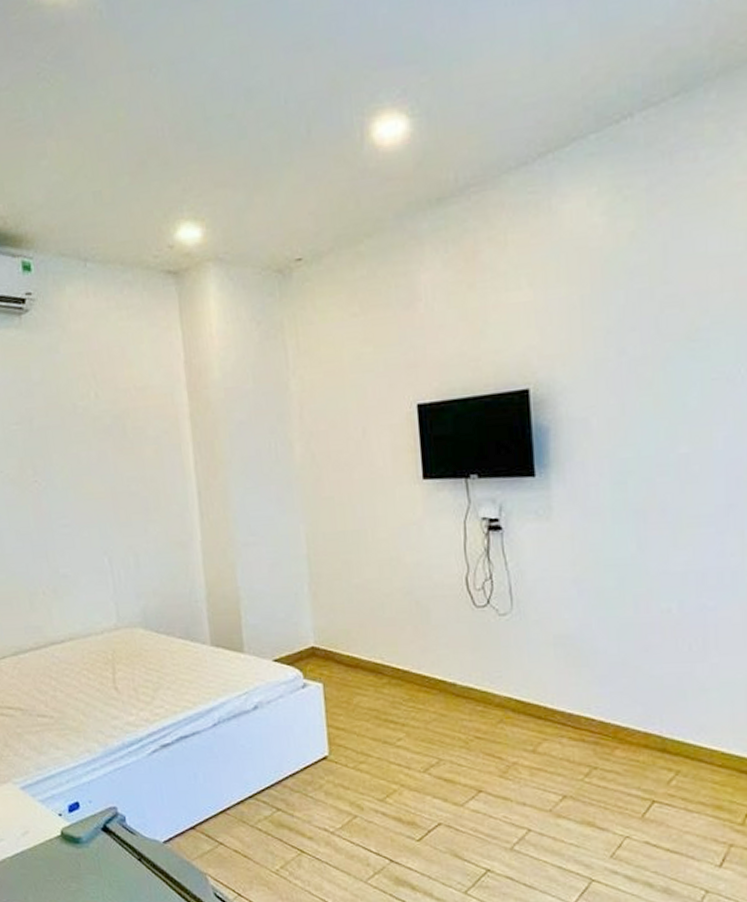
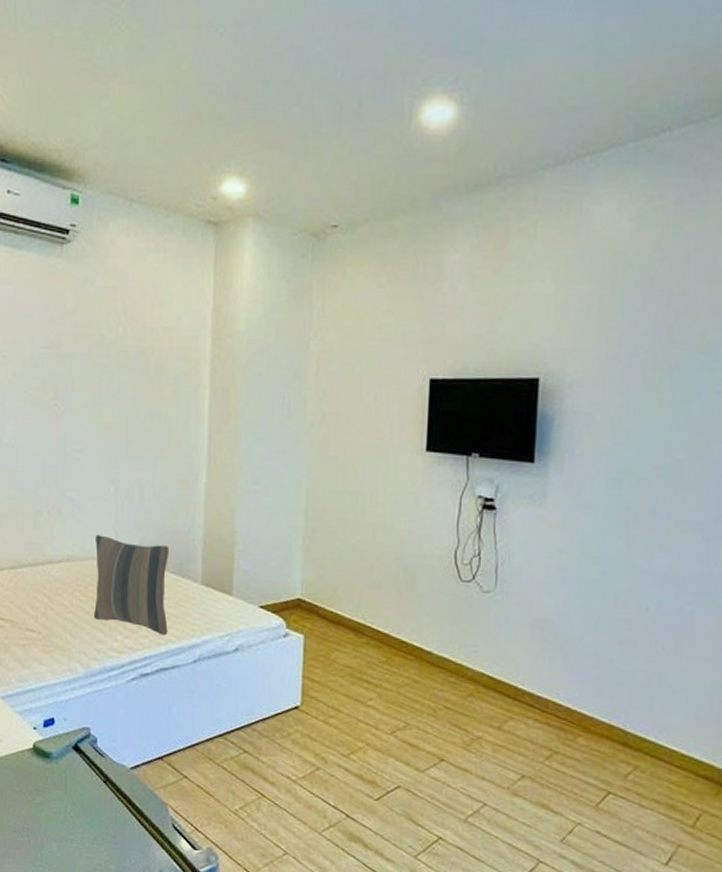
pillow: none [95,609,183,703] -> present [93,535,169,636]

